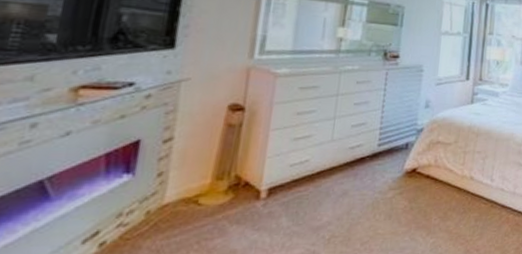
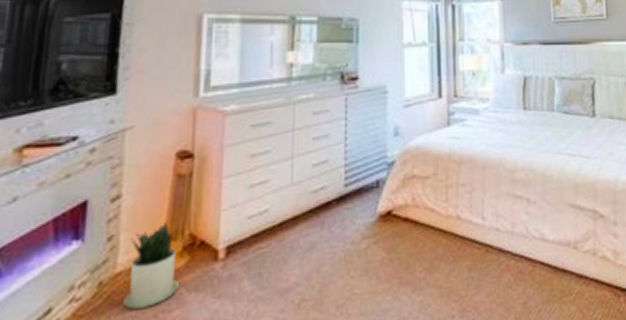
planter: none [169,164,223,236] -> present [123,222,179,309]

